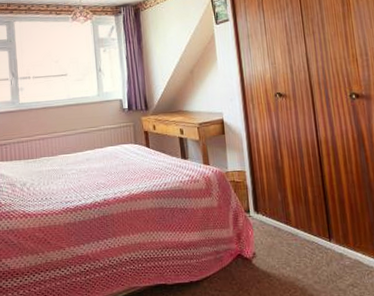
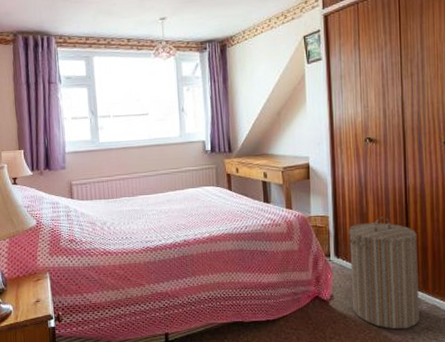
laundry hamper: none [266,170,344,288] -> present [349,217,419,330]

